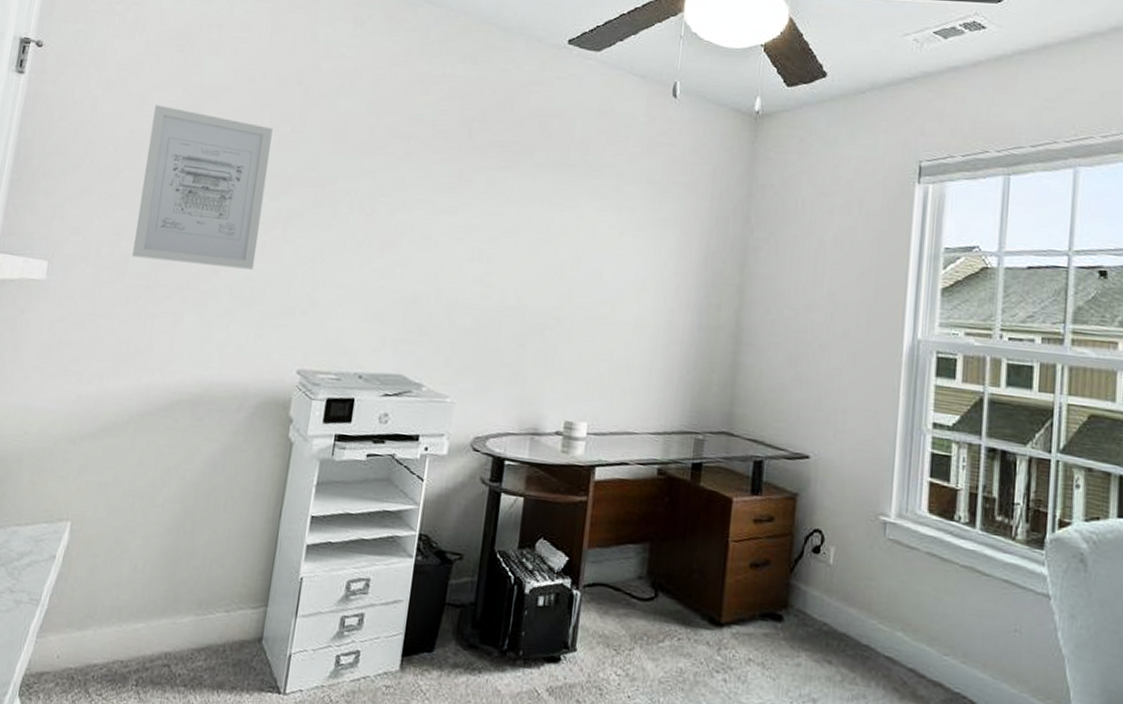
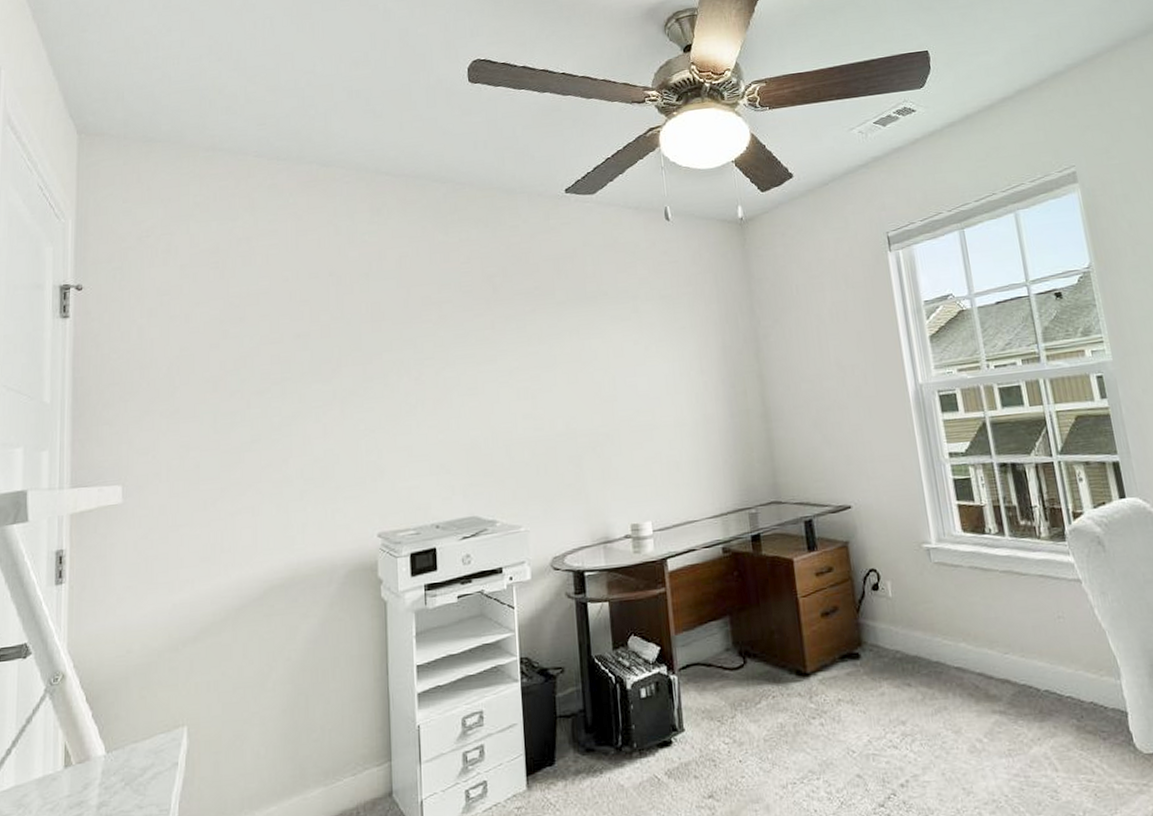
wall art: present [132,105,273,270] -> none [200,319,320,464]

